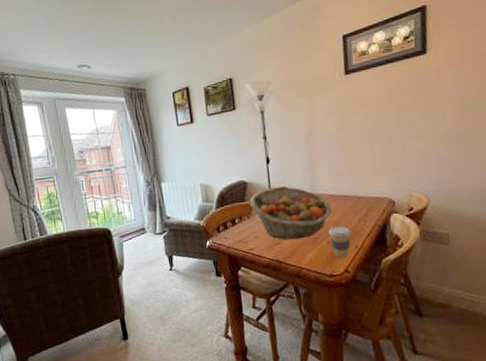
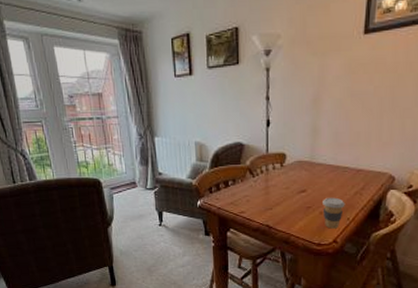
fruit basket: present [249,186,332,240] -> none [244,152,329,207]

